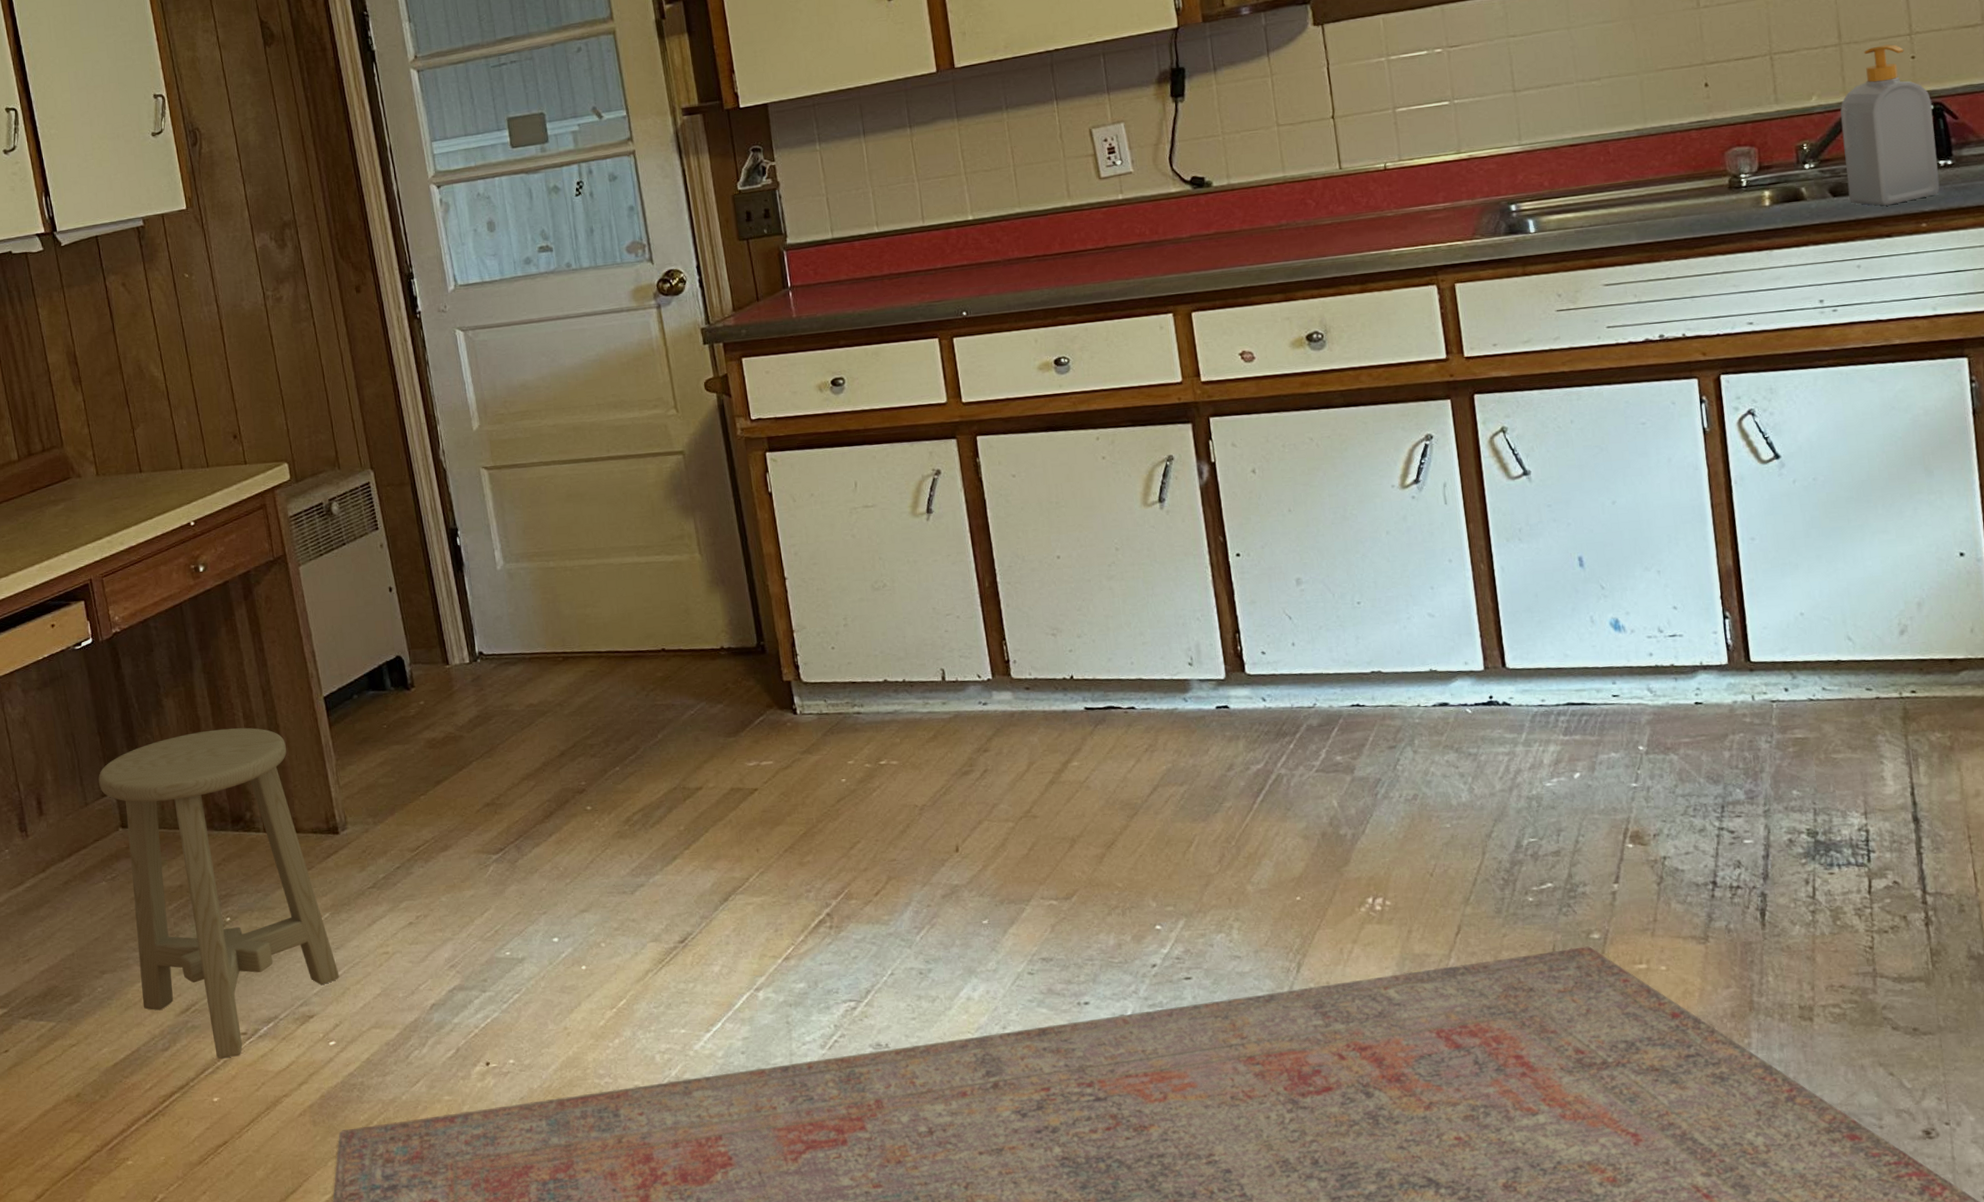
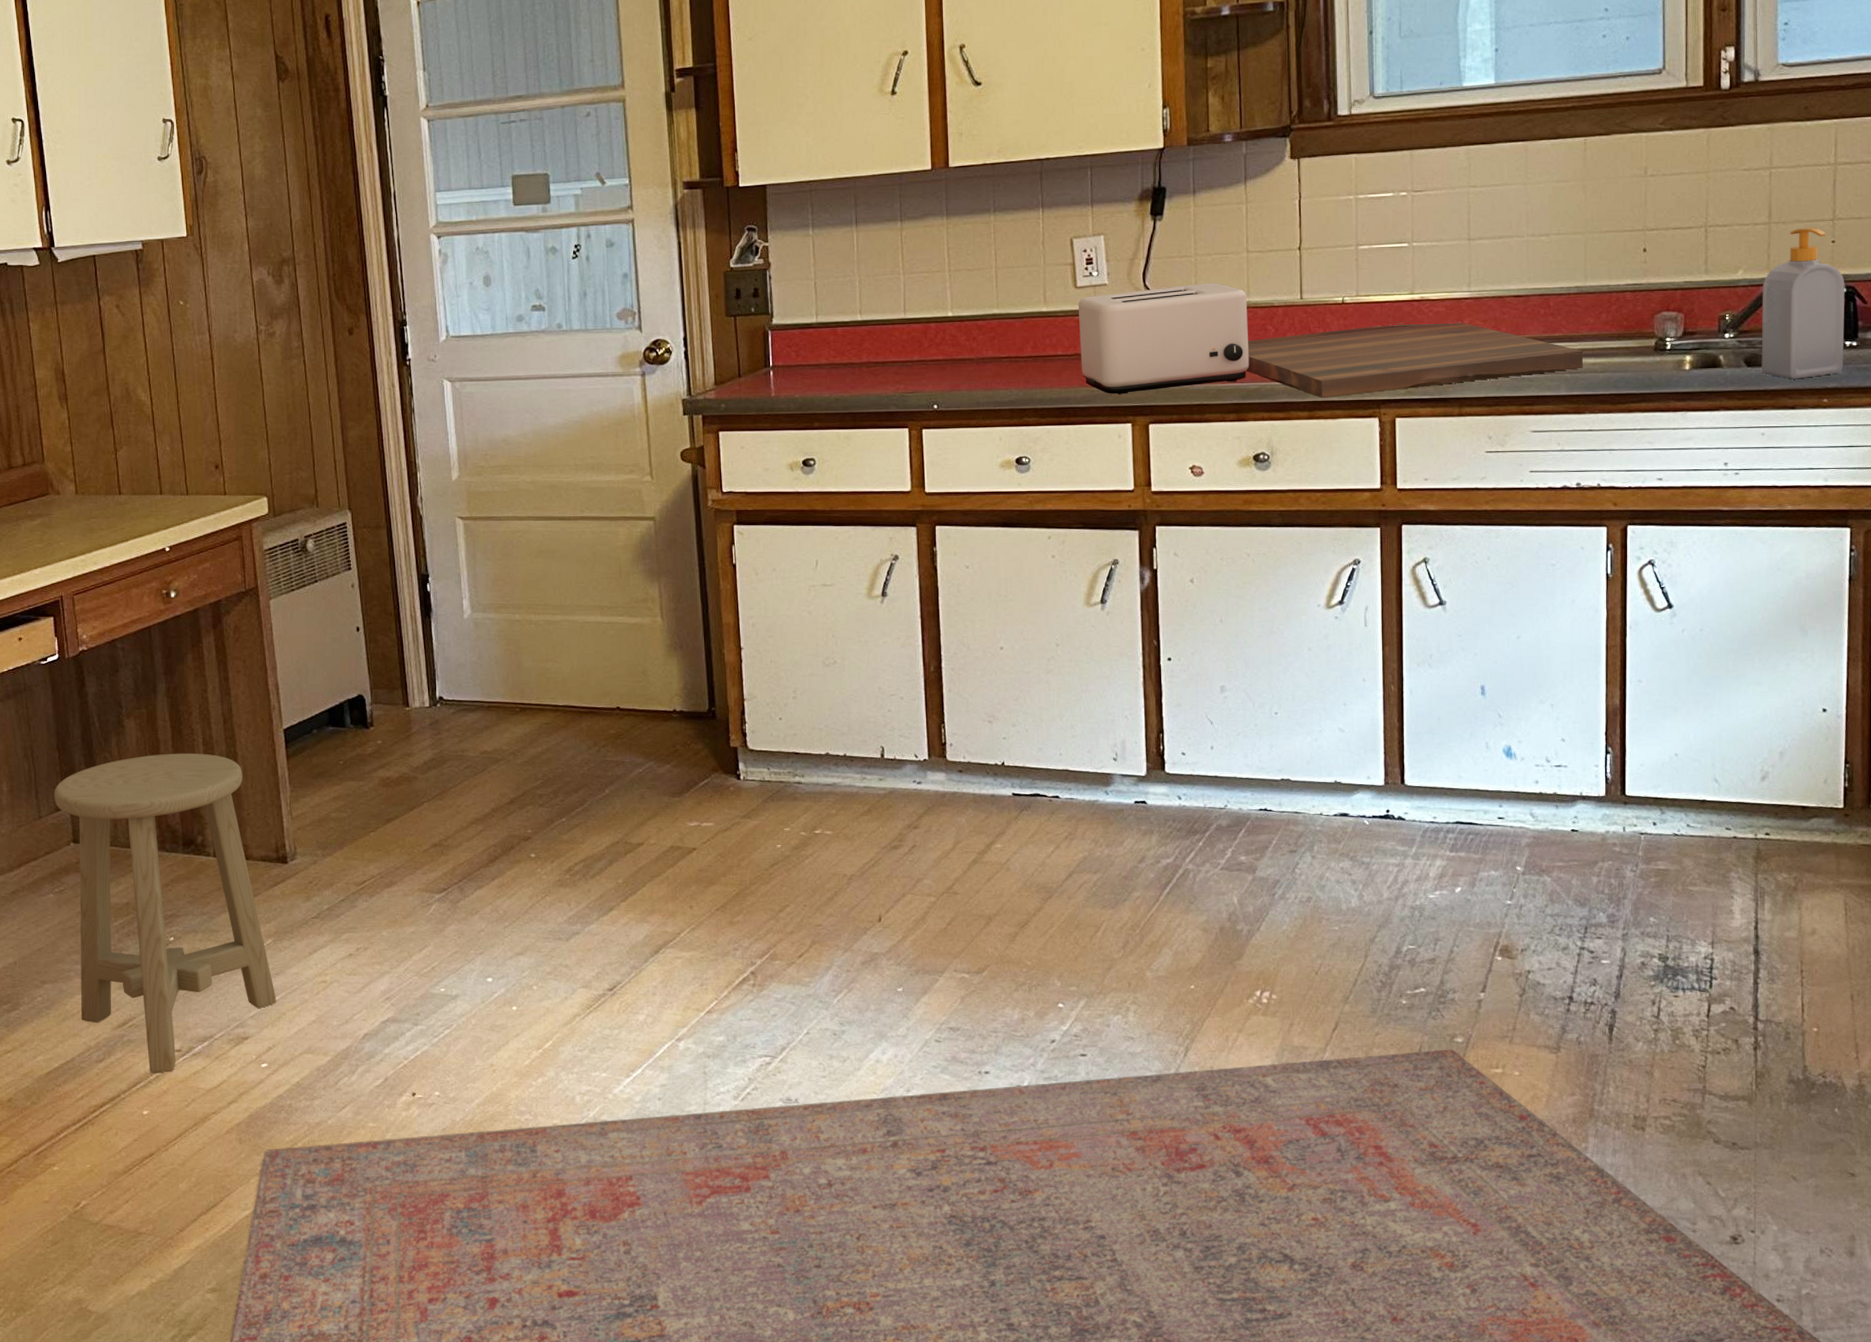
toaster: none [1104,160,1292,285] -> present [1078,283,1250,394]
cutting board: none [1287,176,1653,270] -> present [1246,320,1584,398]

